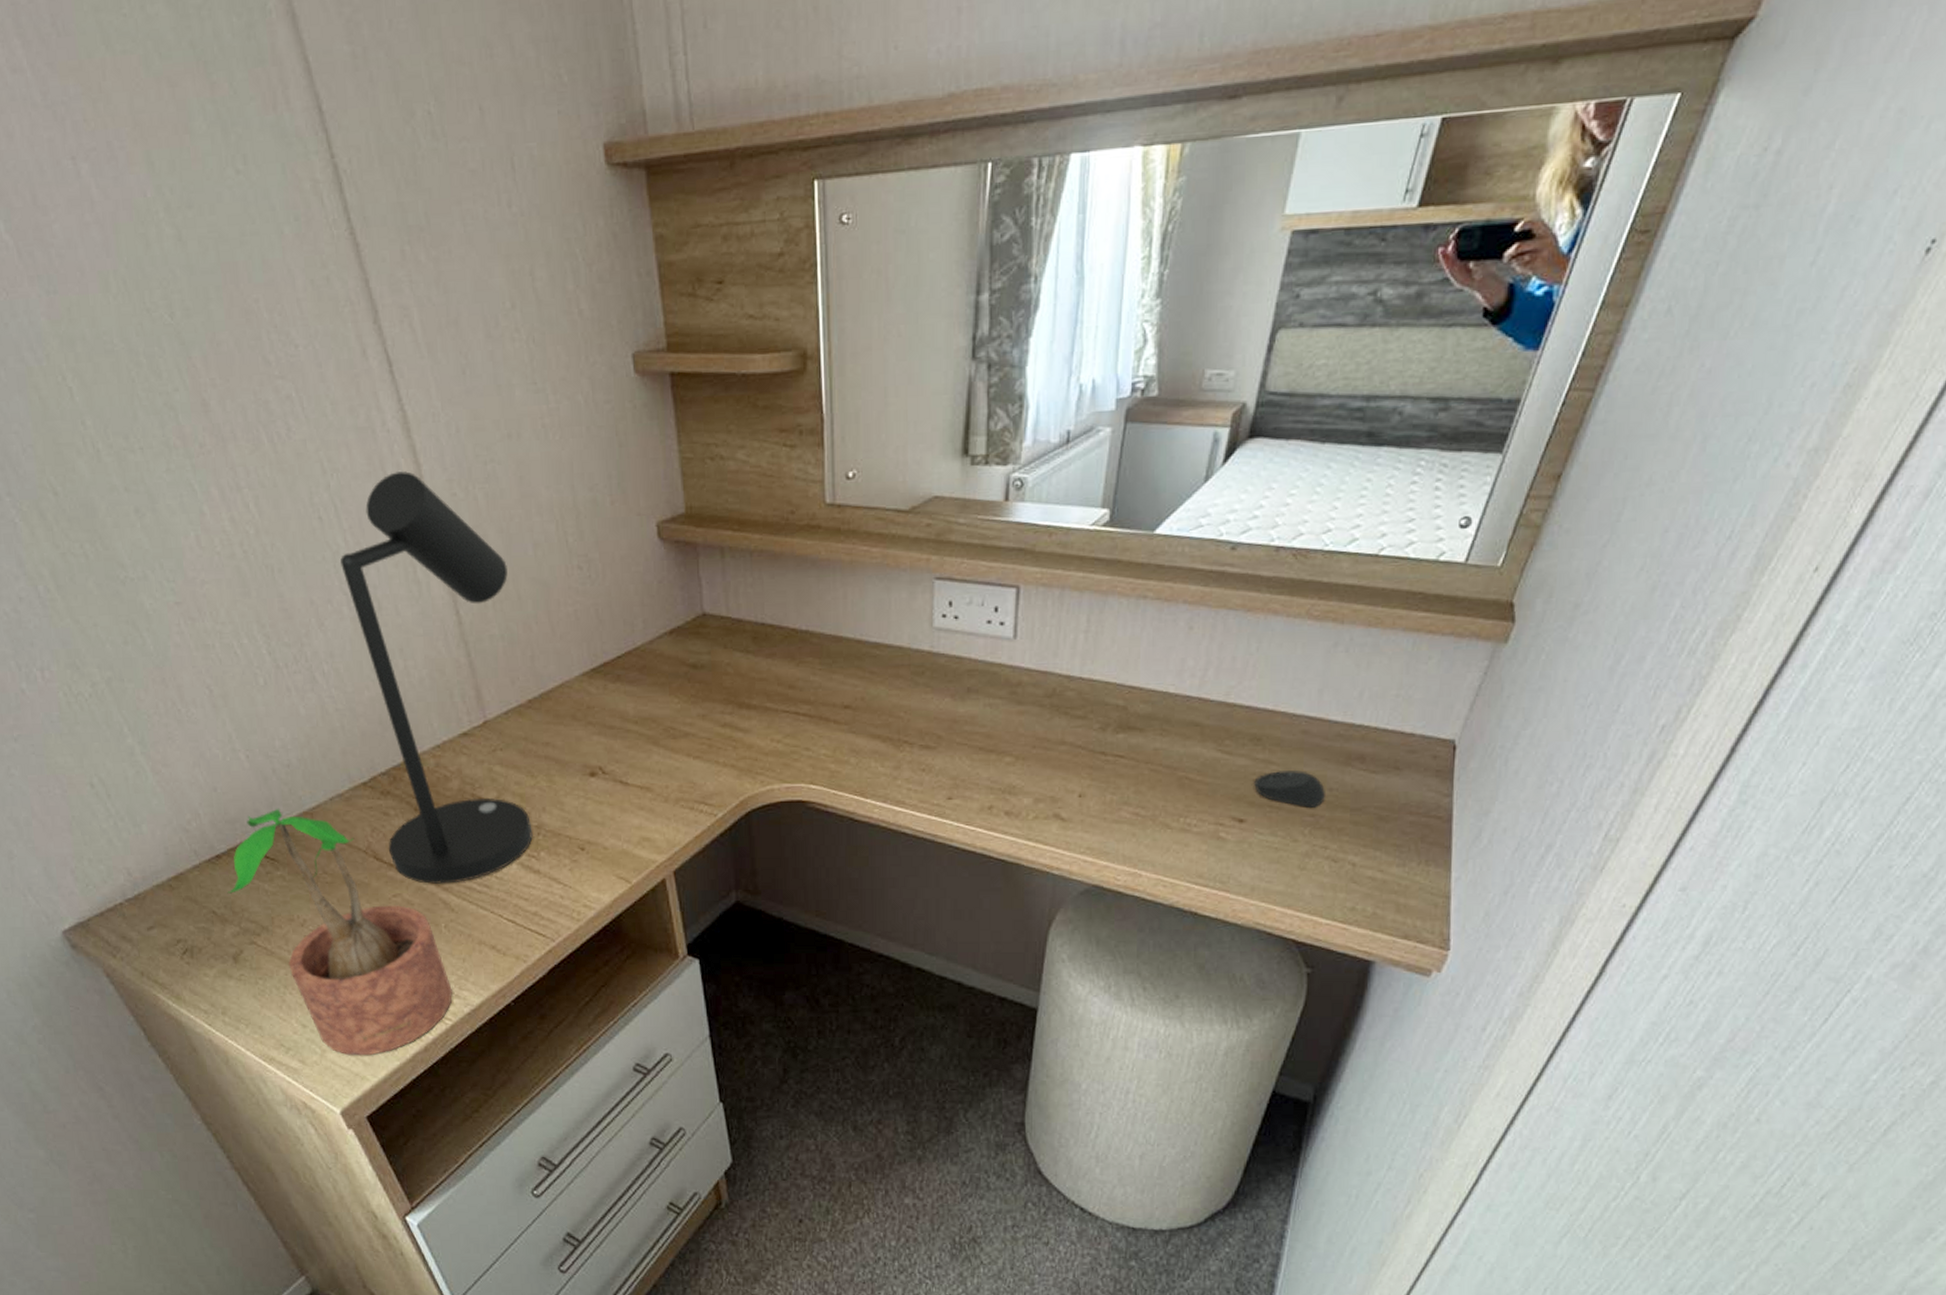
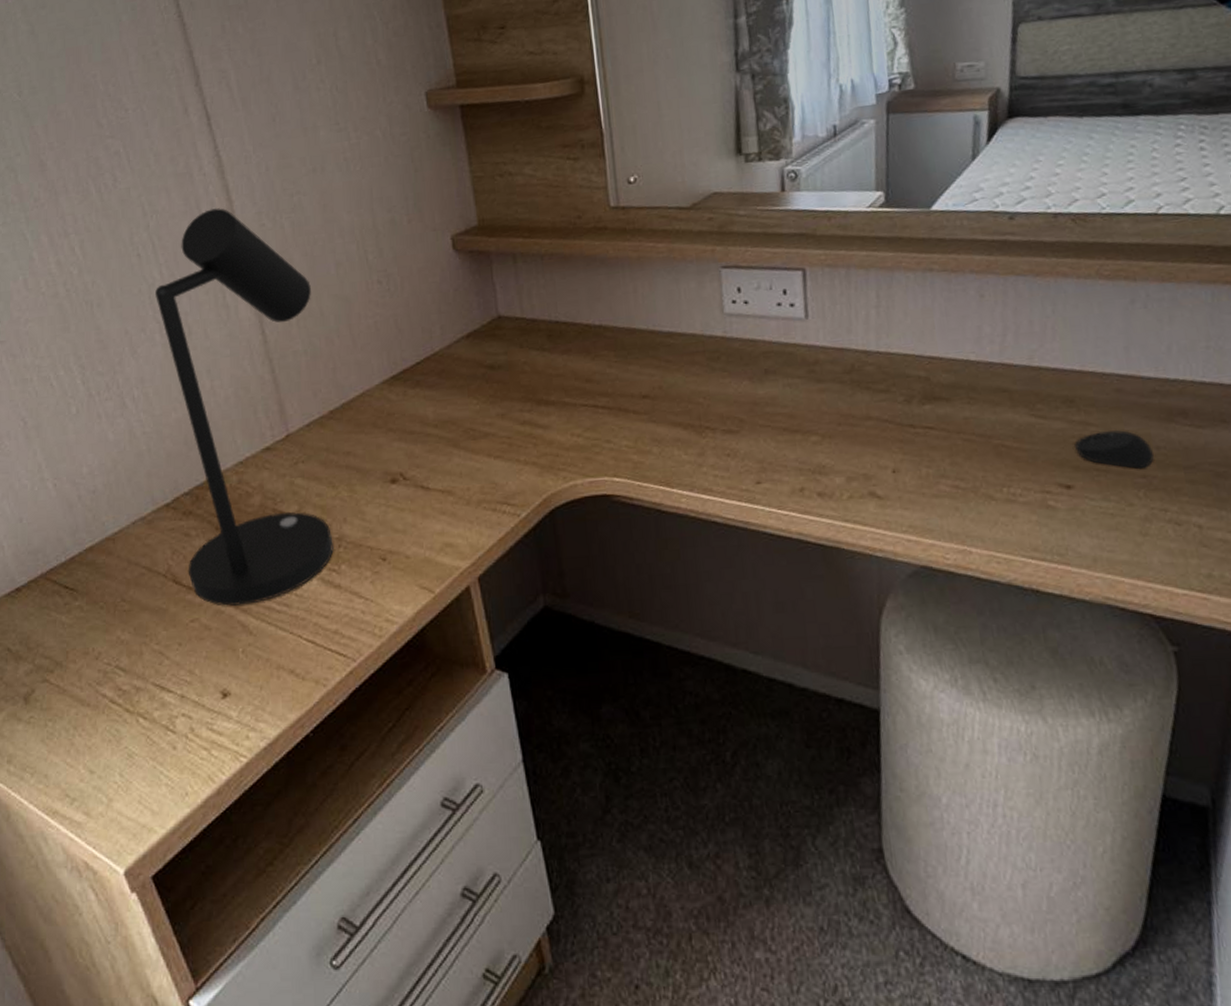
potted plant: present [227,808,453,1056] -> none [23,535,248,804]

